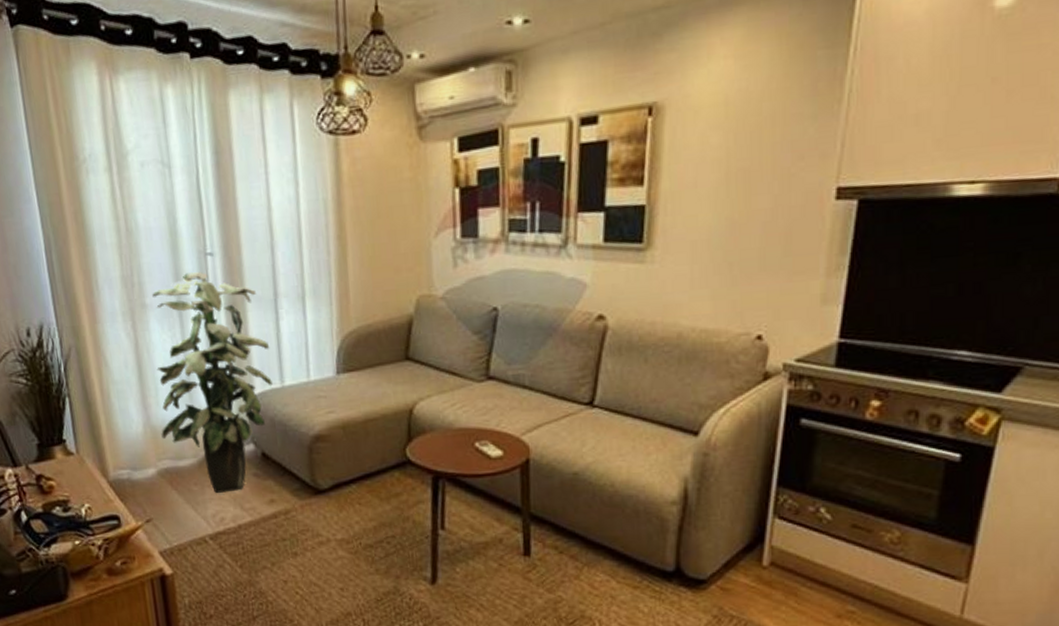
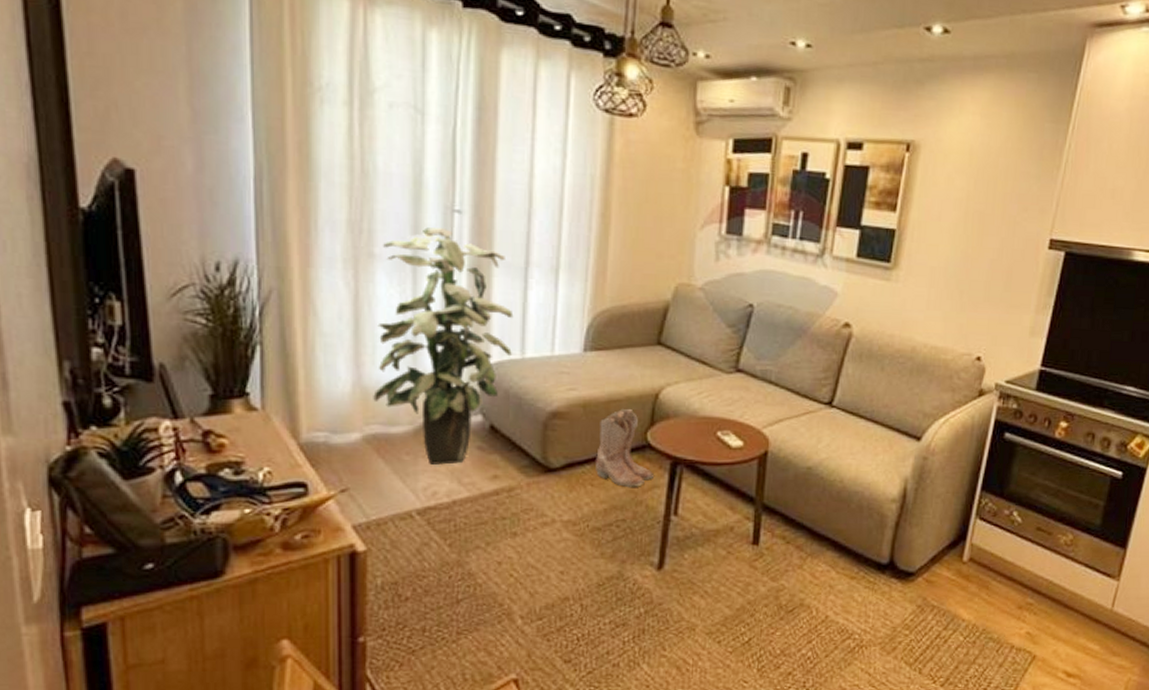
boots: none [360,426,417,504] -> present [596,408,653,487]

